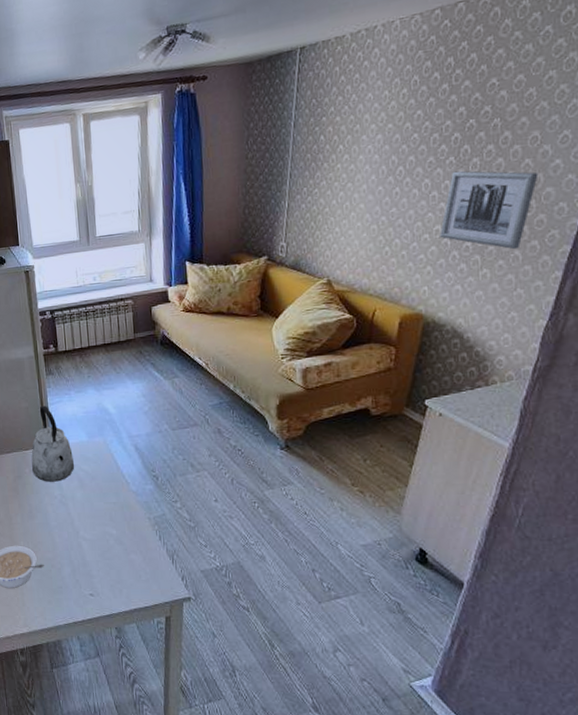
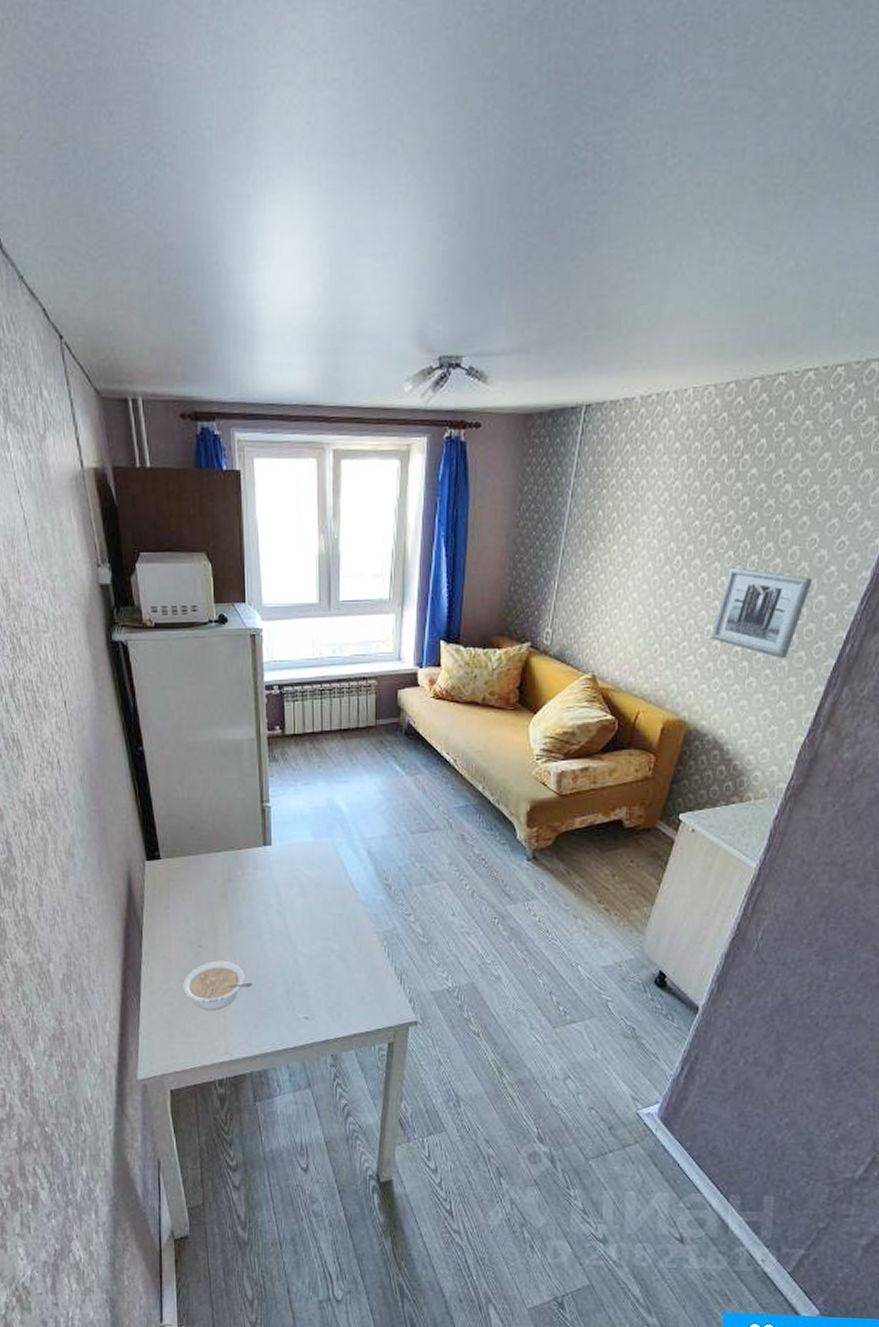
kettle: present [31,405,75,482] -> none [244,797,296,888]

